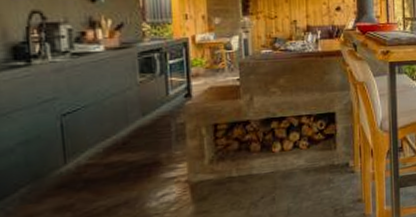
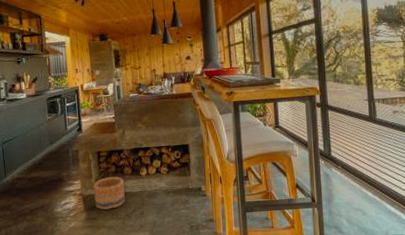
basket: none [206,155,251,199] -> present [93,176,125,210]

